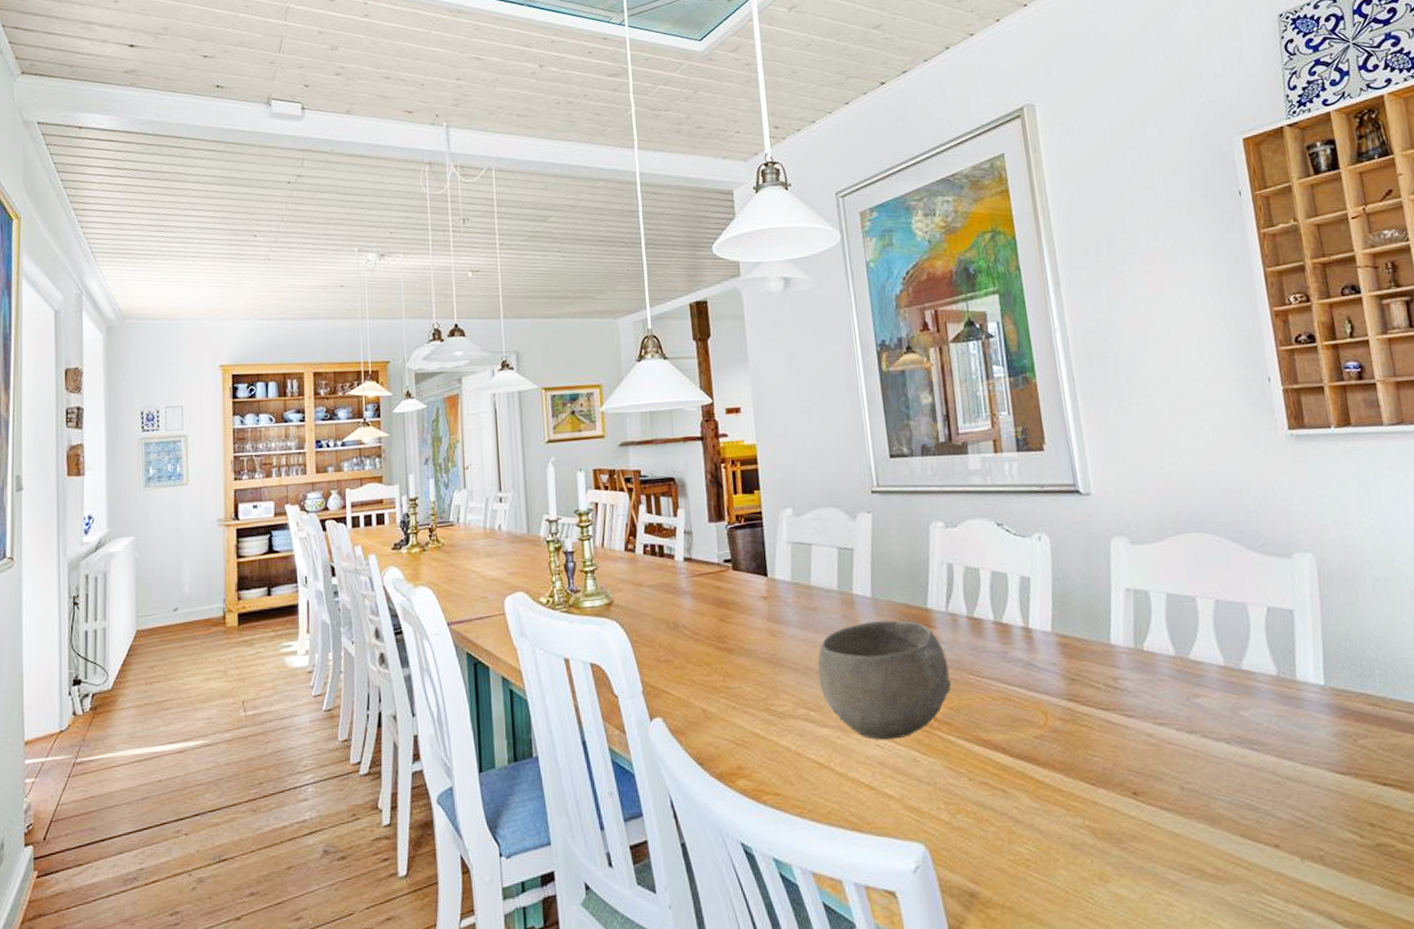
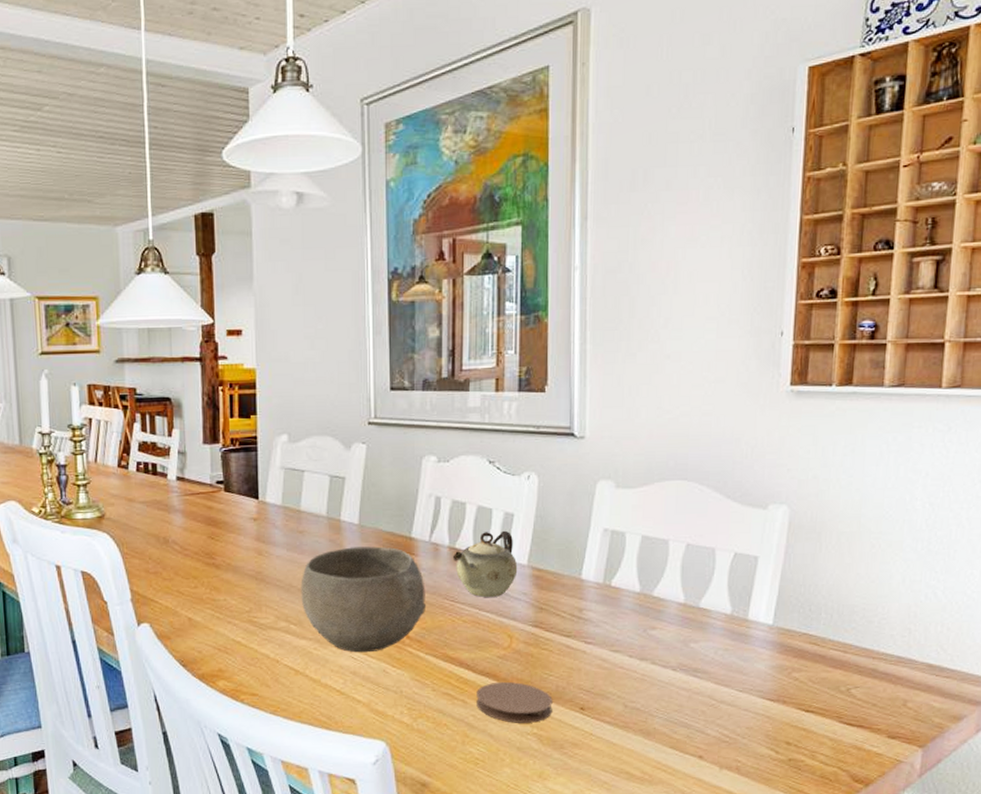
teapot: none [972,595,1043,670] -> present [452,530,518,597]
coaster: none [1017,765,1103,815] -> present [476,681,553,723]

